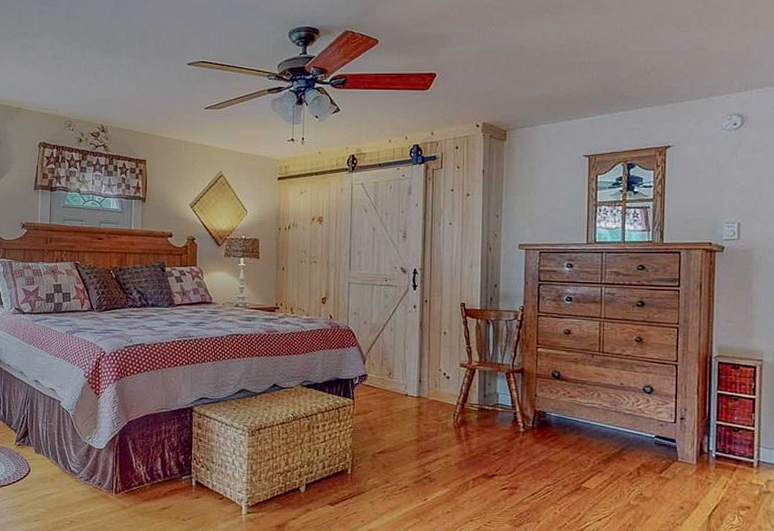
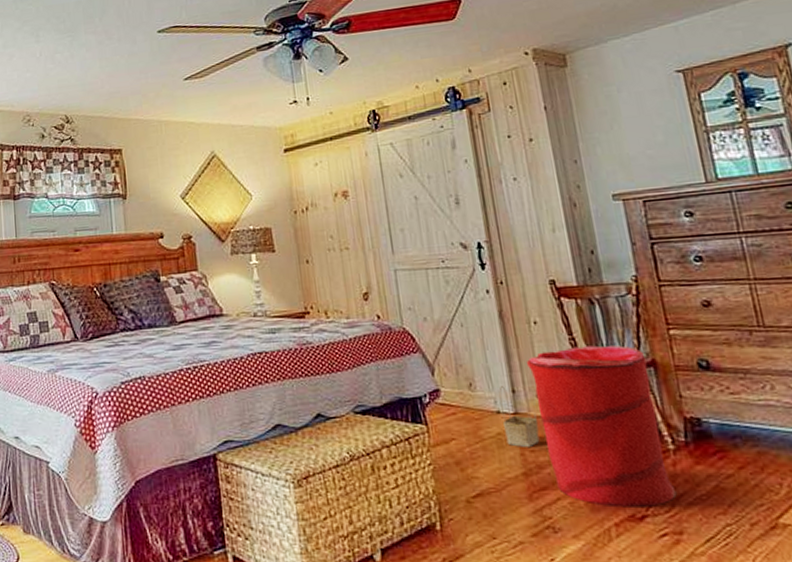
basket: none [409,377,434,421] -> present [498,386,540,447]
laundry hamper: none [434,353,519,469] -> present [527,345,677,508]

